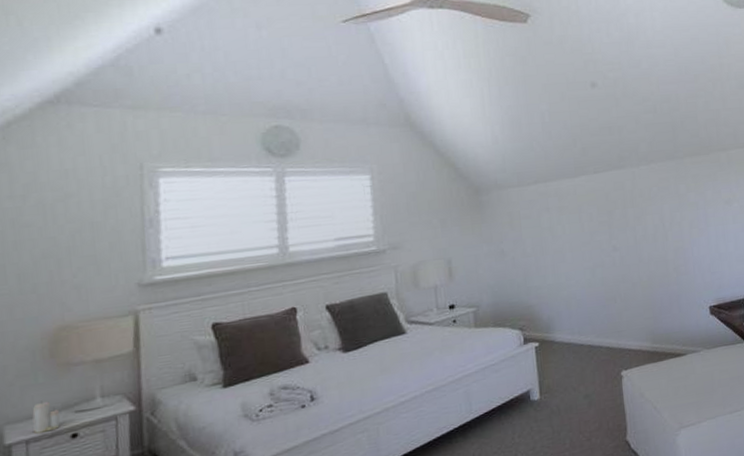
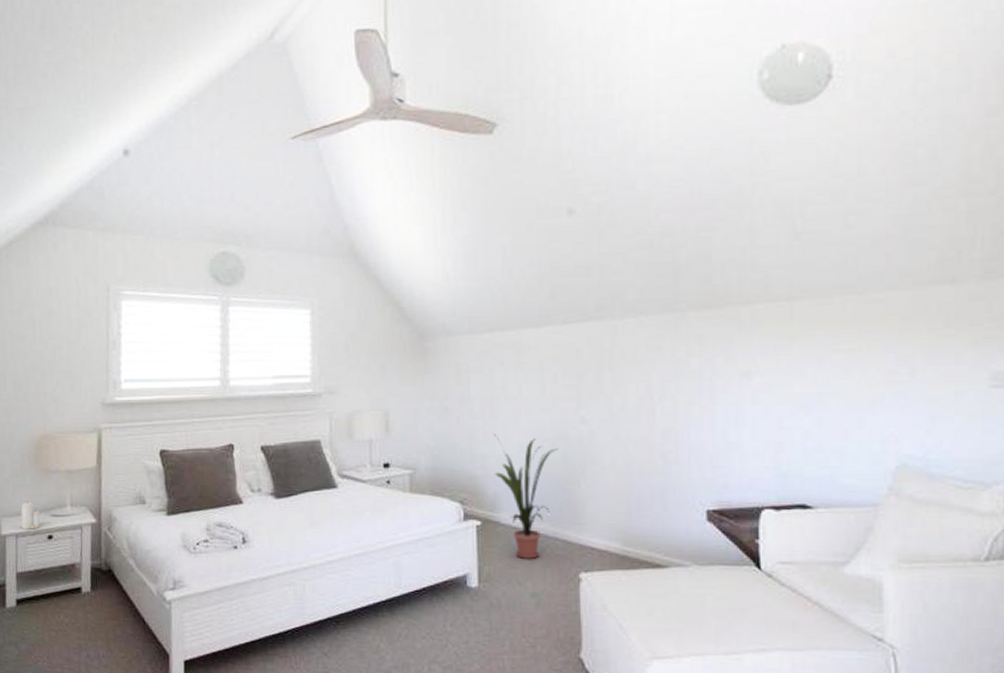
house plant: none [544,267,597,368] -> present [493,434,558,559]

